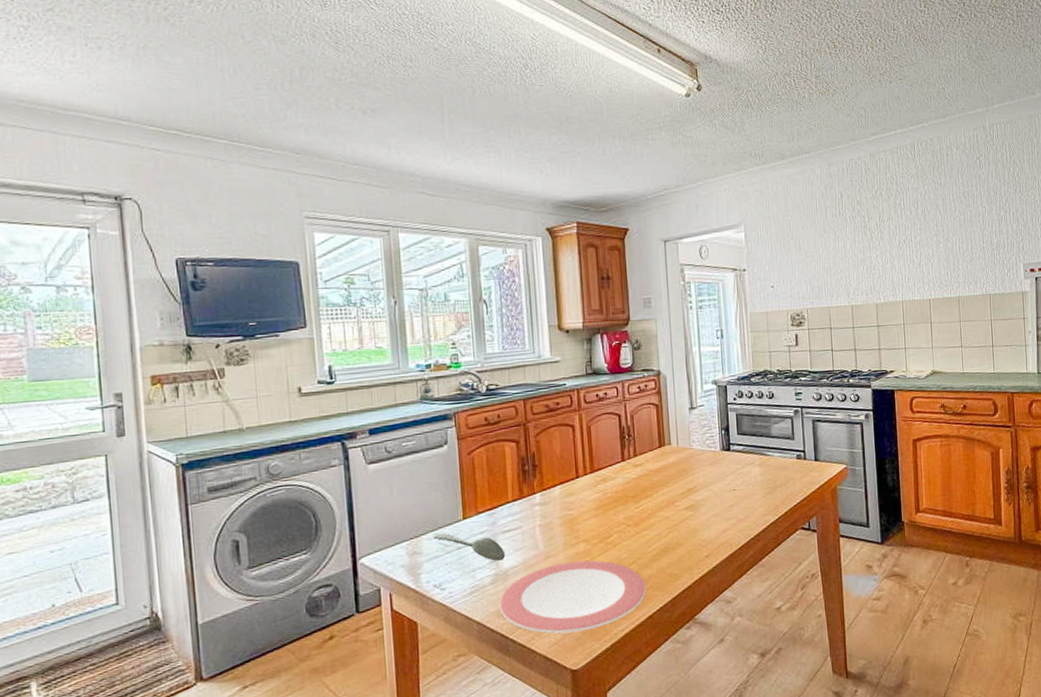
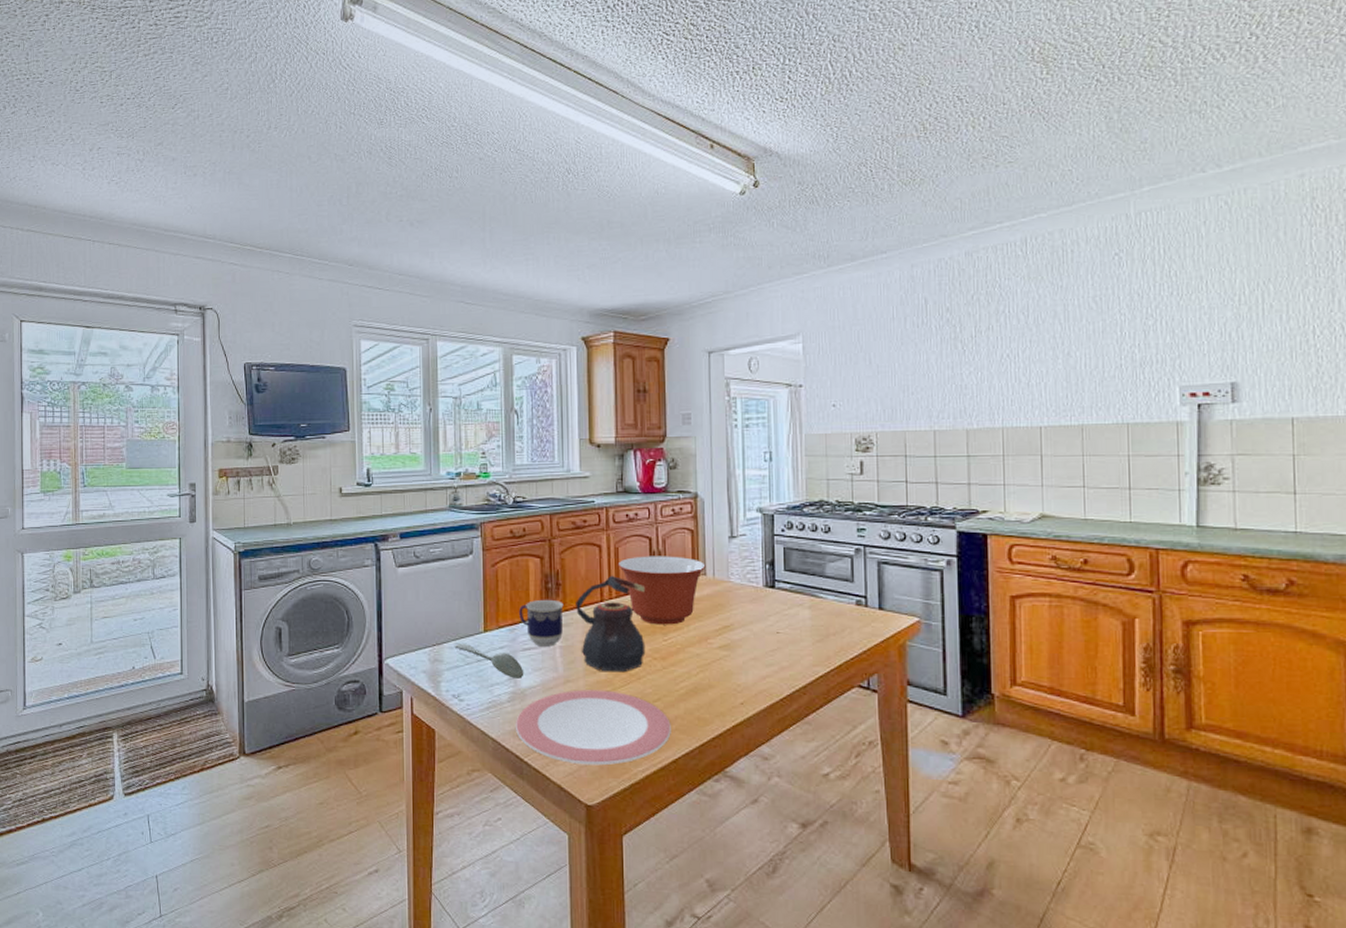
cup: none [497,481,542,527] -> present [519,599,564,647]
teapot: none [552,452,620,544] -> present [576,575,646,673]
mixing bowl: none [590,429,670,495] -> present [617,556,706,625]

